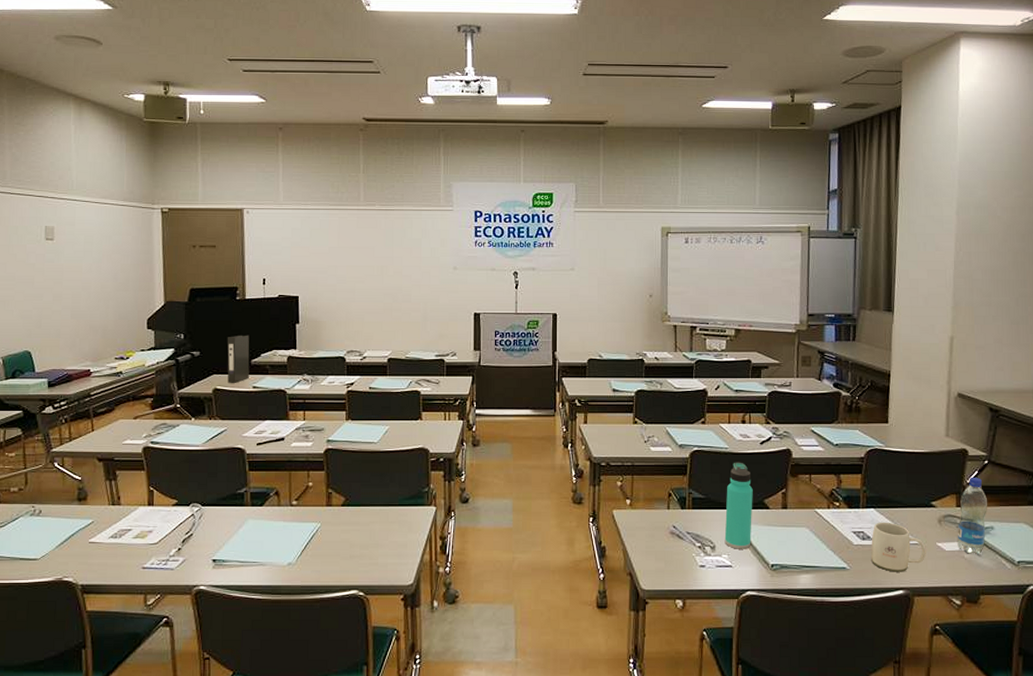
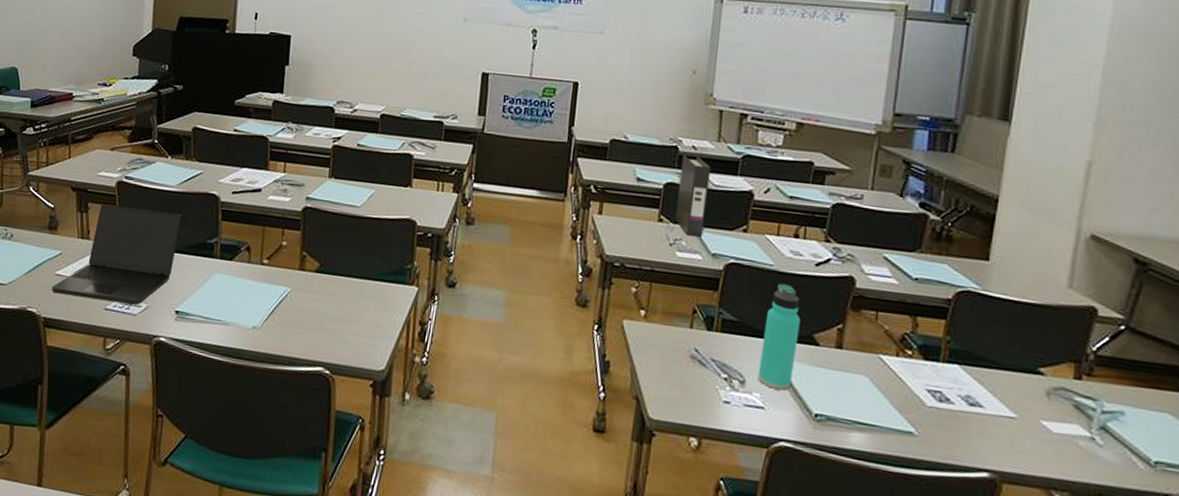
laptop: none [87,470,210,559] -> present [52,204,182,305]
binder: present [227,335,250,383] -> none [208,72,235,124]
binder: none [647,366,672,433] -> present [675,155,712,238]
mug: present [871,522,926,572] -> none [948,382,1026,450]
bottle: present [957,476,988,555] -> none [1070,343,1120,445]

